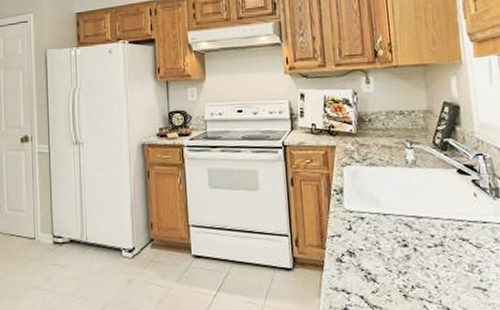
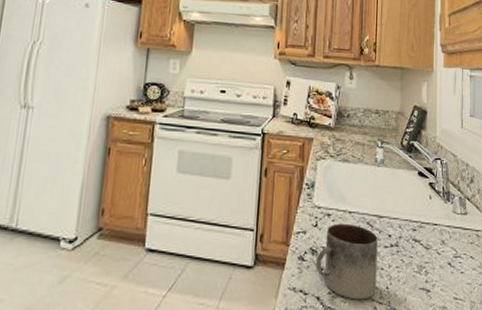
mug: none [354,225,424,299] -> present [315,223,378,300]

